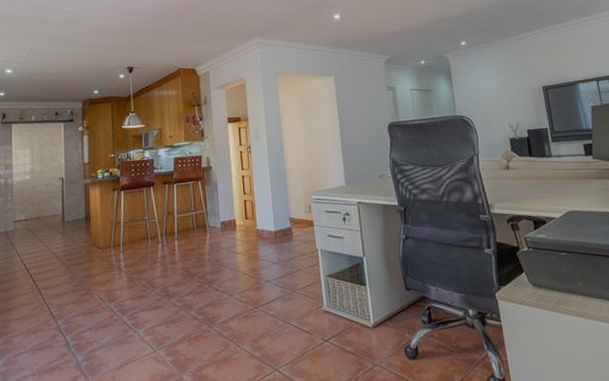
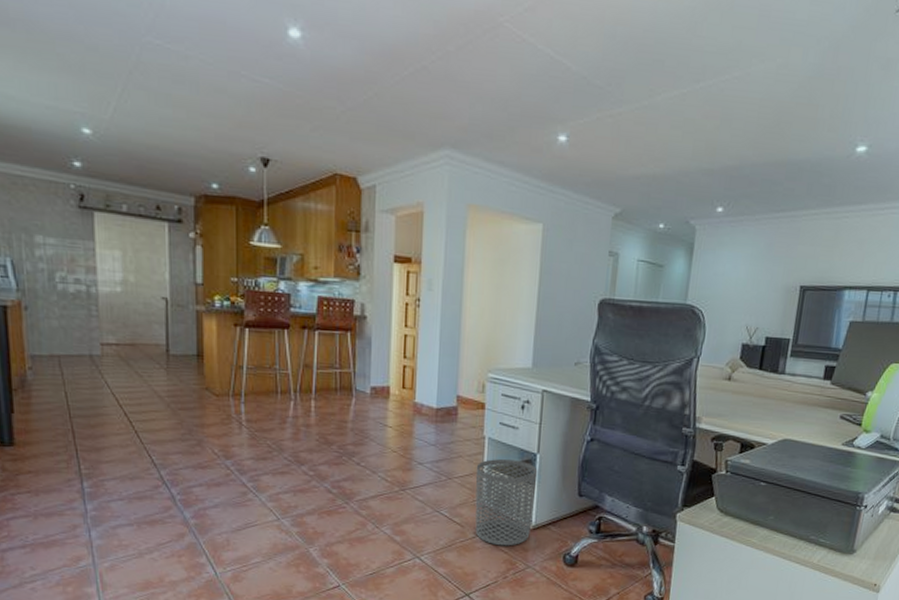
waste bin: none [314,265,371,348] -> present [475,459,538,546]

